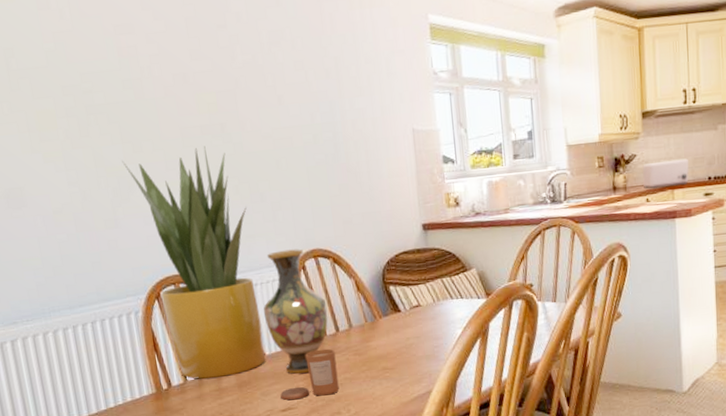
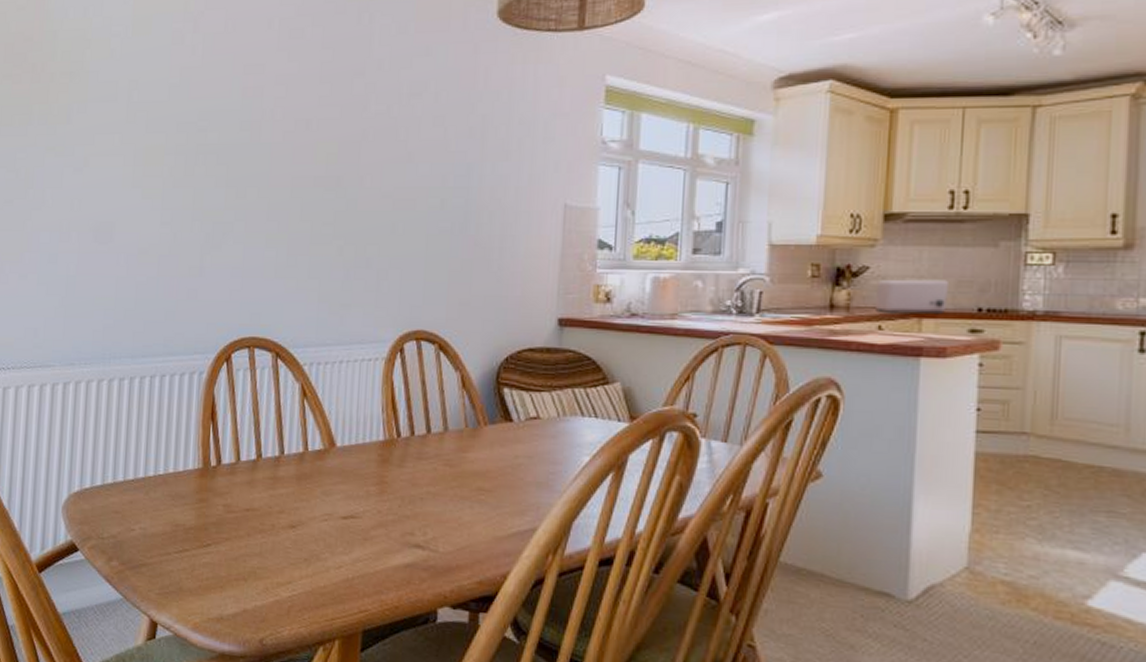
planter: present [122,146,266,380] -> none [221,199,348,464]
vase: present [263,248,328,374] -> none [343,326,421,477]
candle: present [280,348,339,401] -> none [344,450,421,510]

